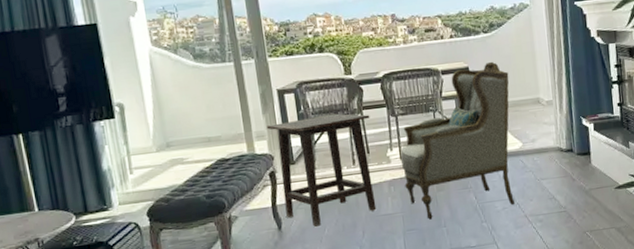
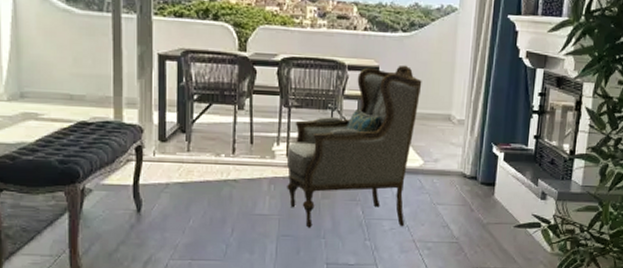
side table: present [266,113,377,227] -> none [140,92,260,215]

